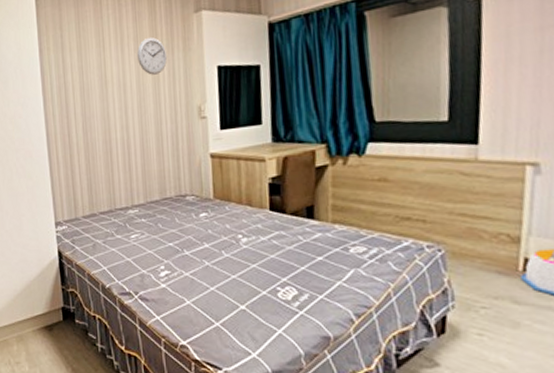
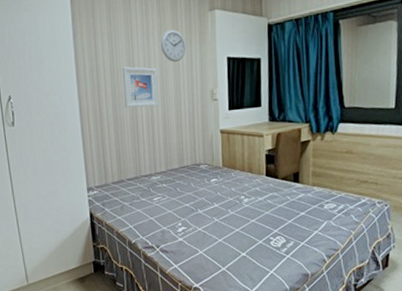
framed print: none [93,82,136,130] -> present [122,66,159,108]

